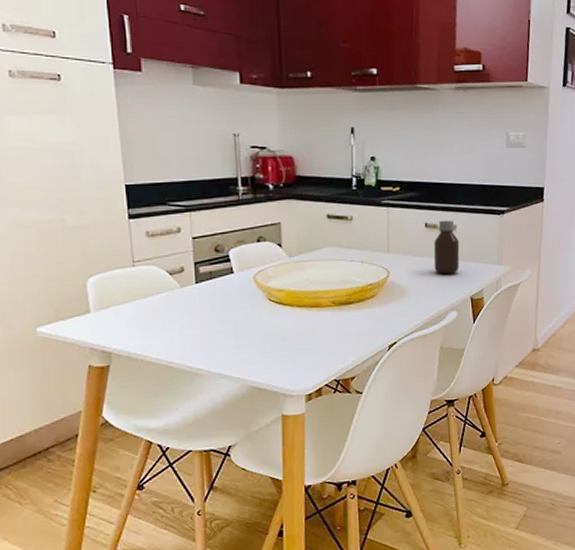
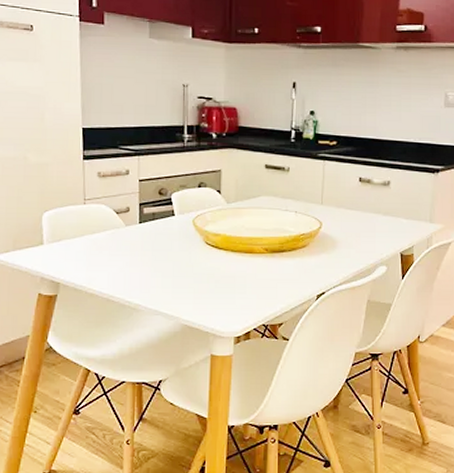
bottle: present [433,220,460,273] -> none [366,175,392,228]

